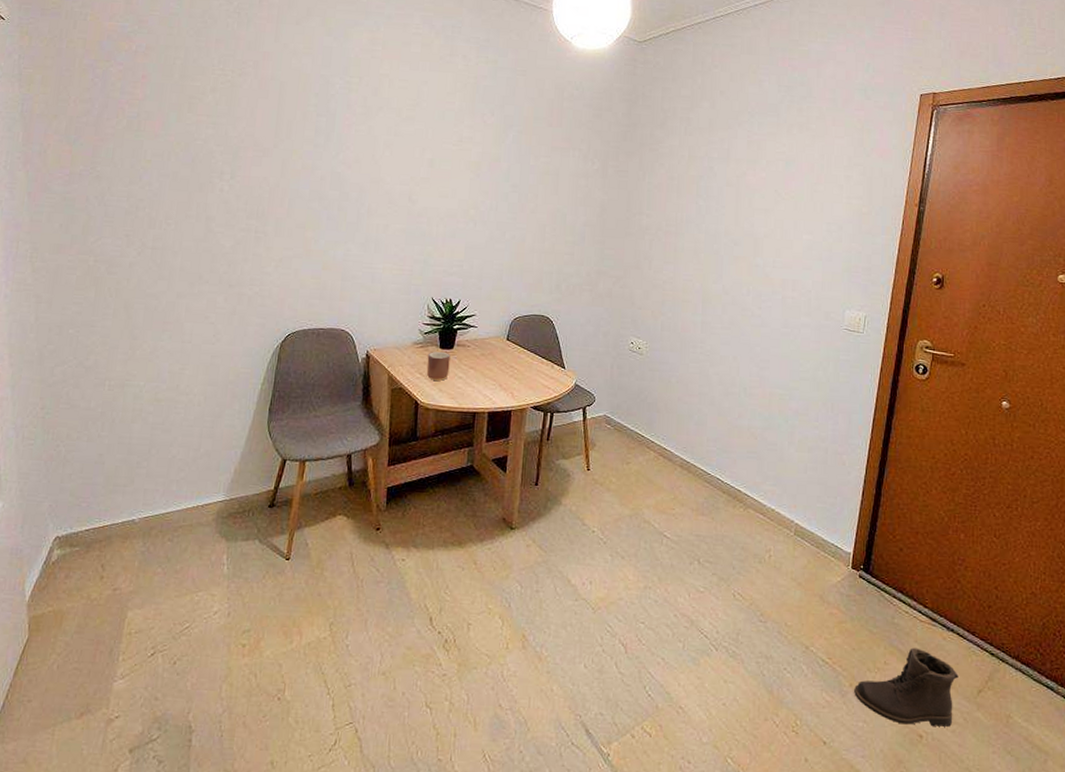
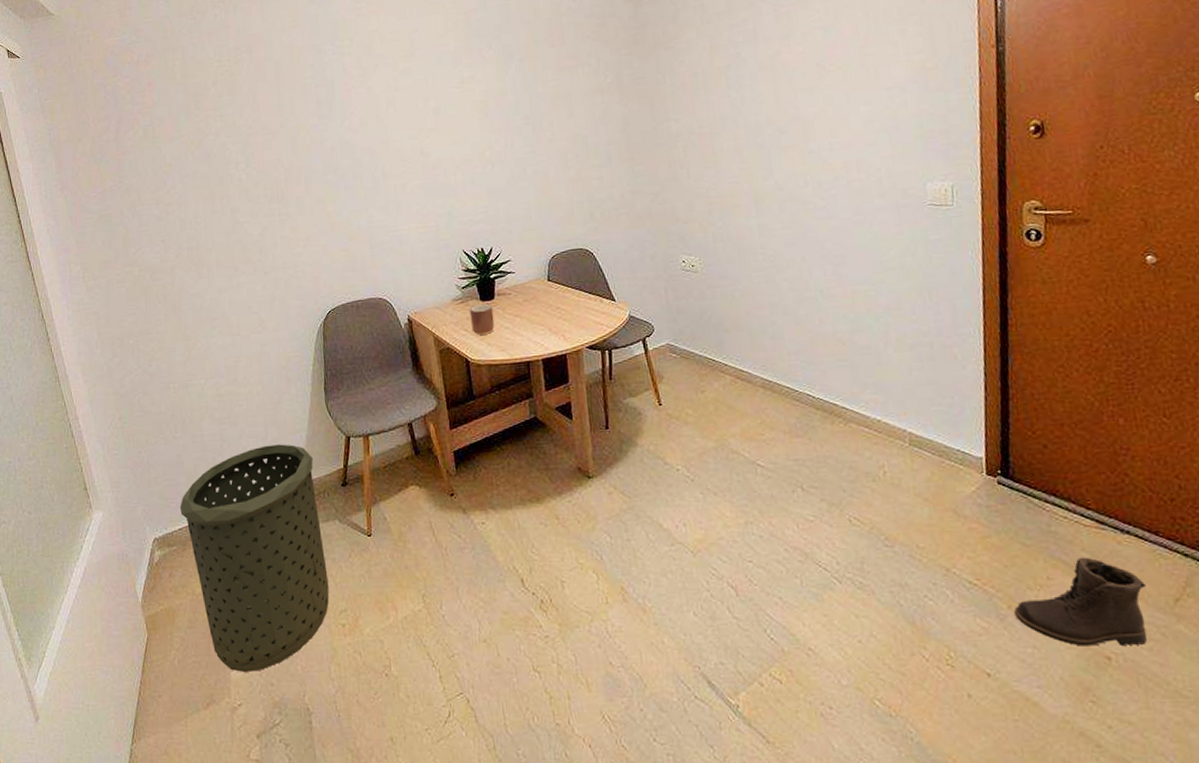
laundry basket: none [91,456,244,684] -> present [180,444,329,672]

